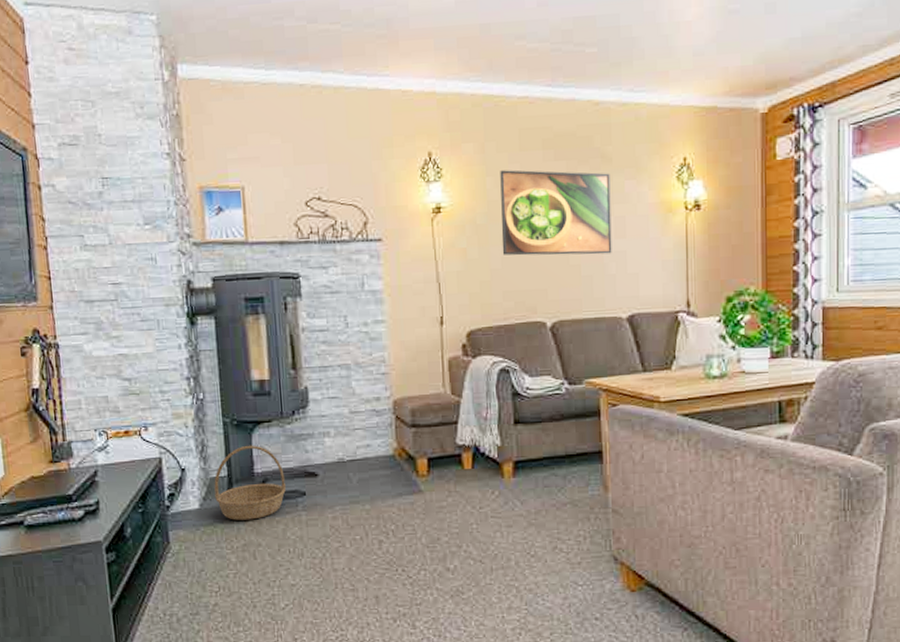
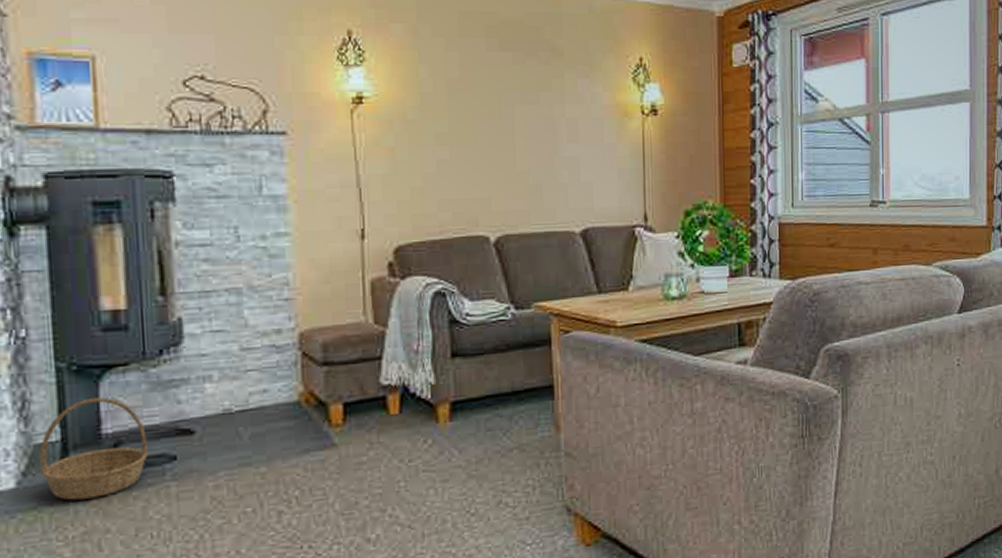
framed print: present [500,170,612,256] -> none [435,58,564,160]

